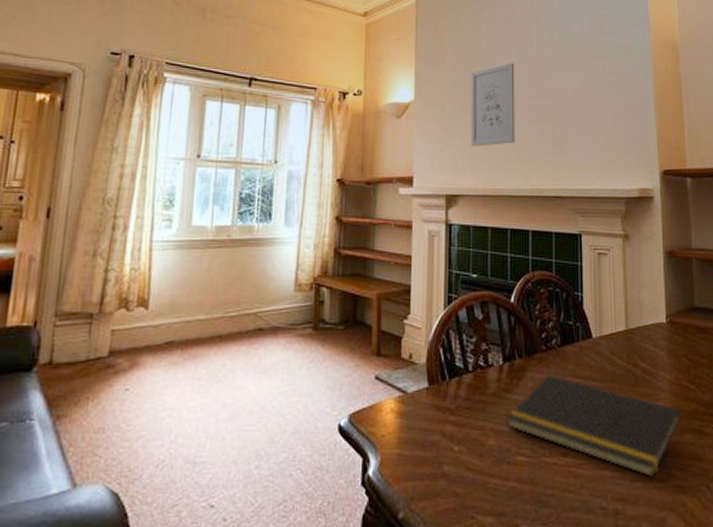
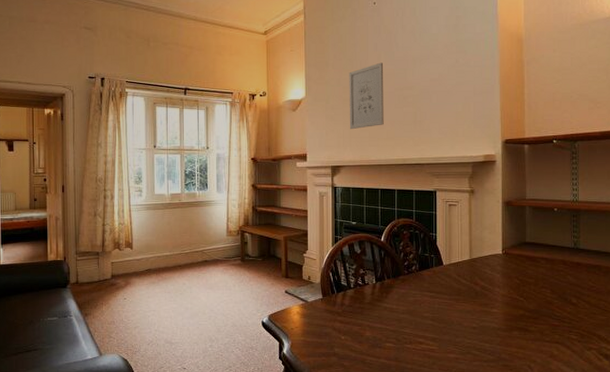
notepad: present [507,375,682,478] -> none [379,290,511,360]

